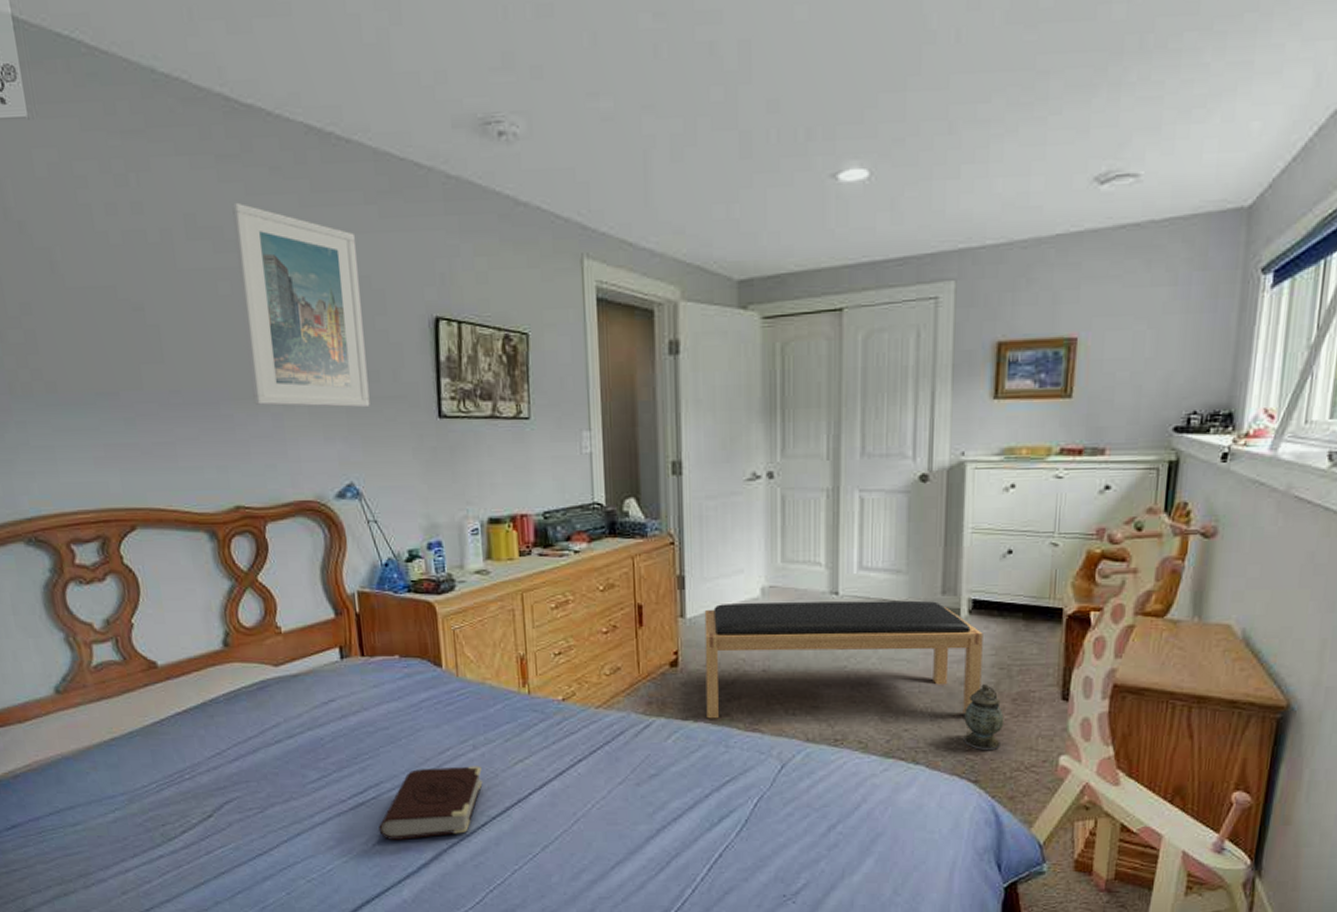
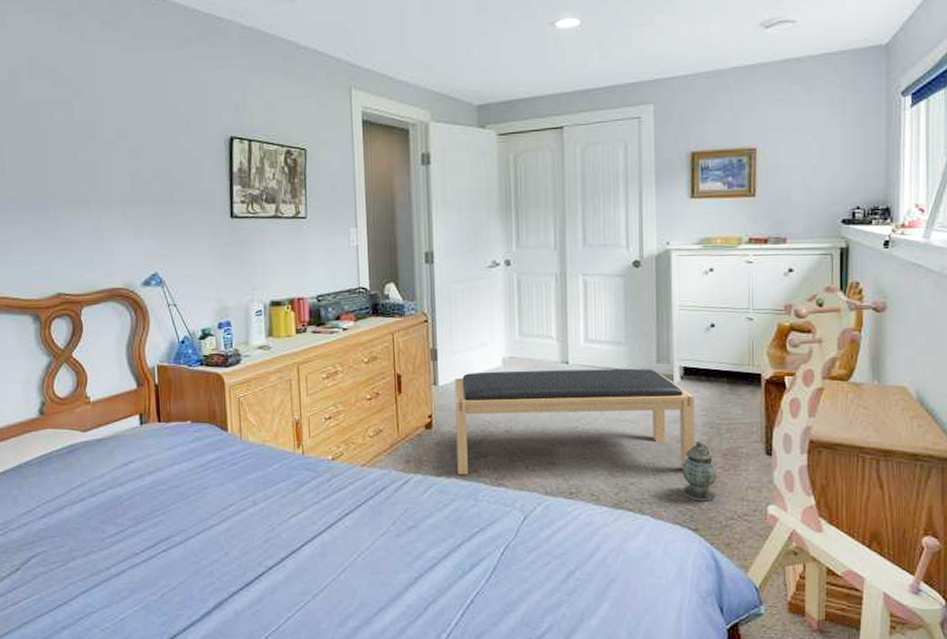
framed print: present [232,202,370,408] -> none [69,48,174,211]
book: present [379,766,483,840] -> none [167,520,261,590]

